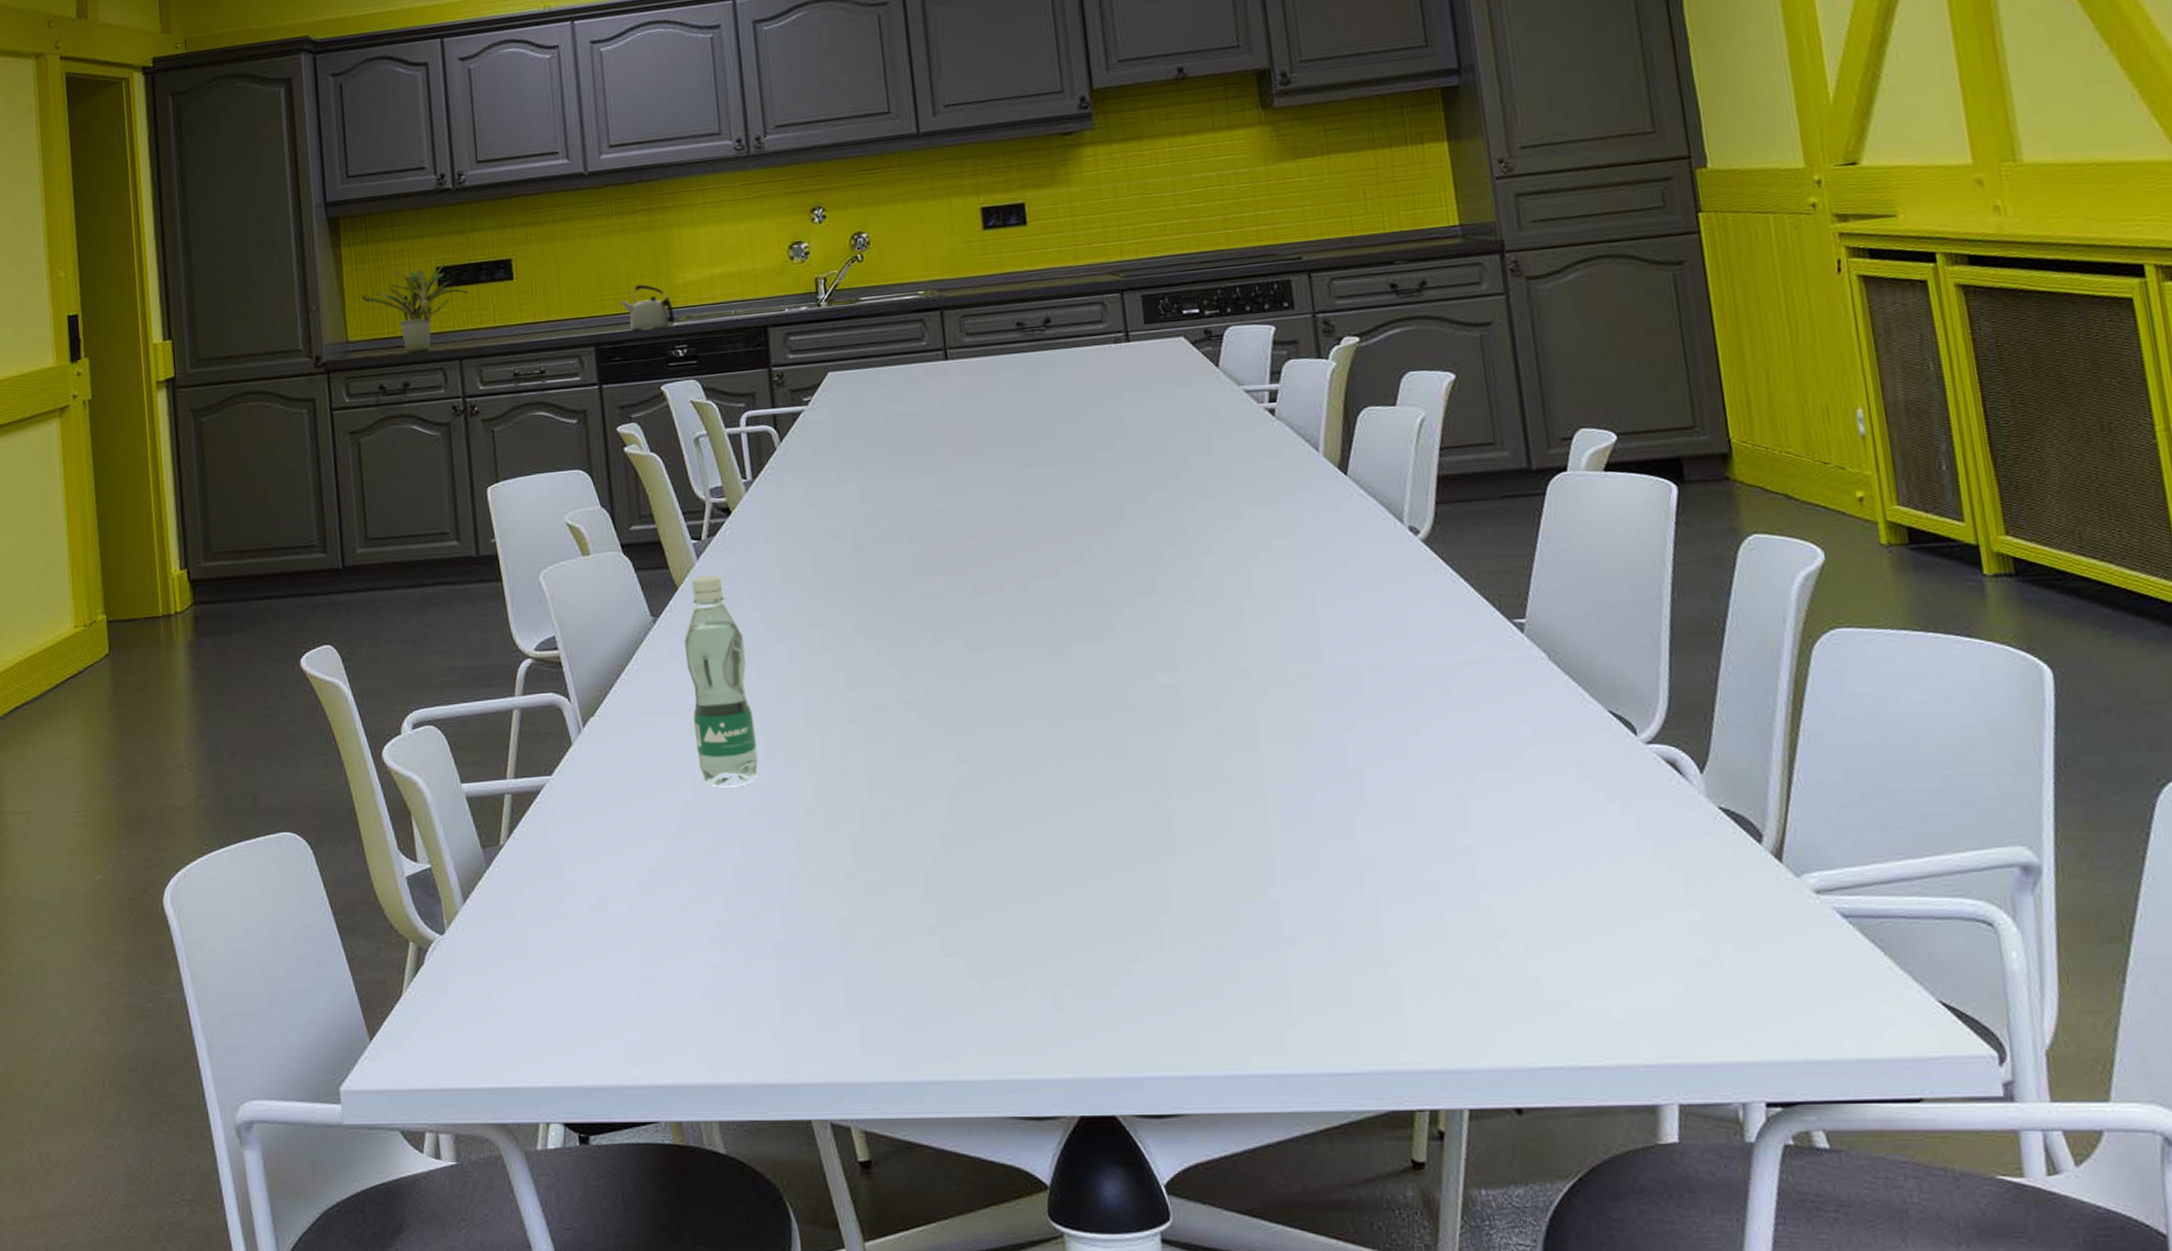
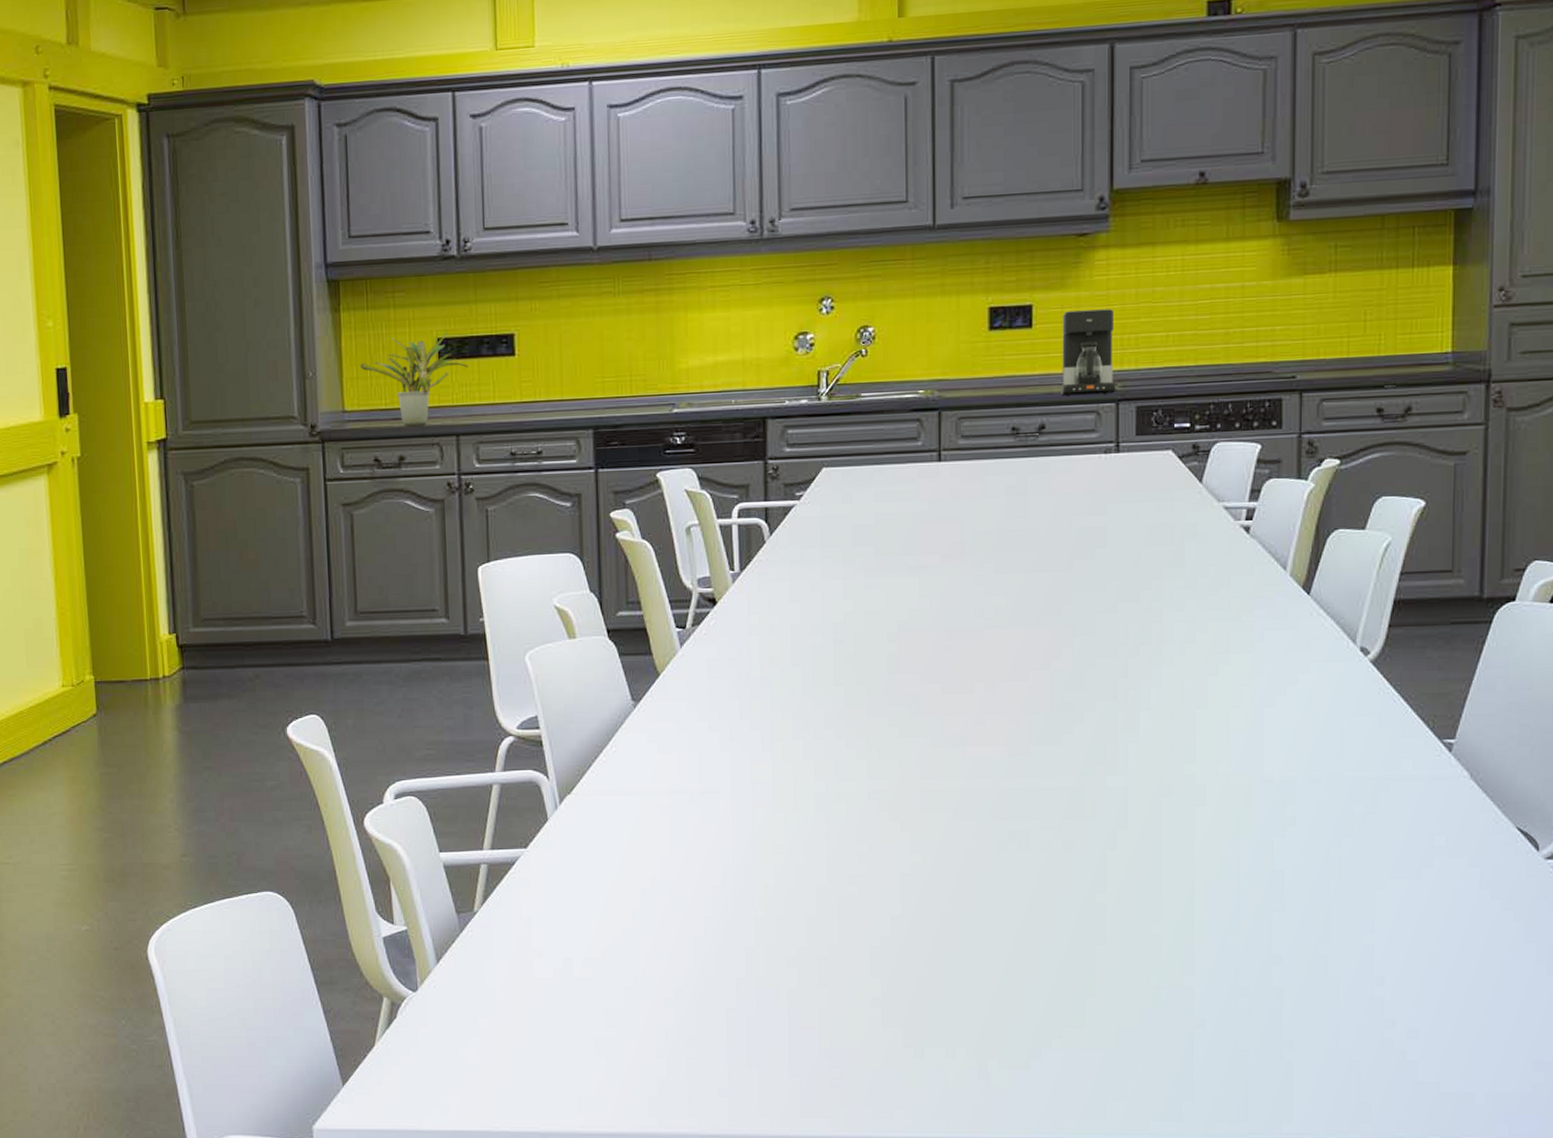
kettle: present [621,284,675,333] -> none [622,368,675,417]
bottle: present [684,575,758,788] -> none [662,664,725,866]
coffee maker: none [1056,202,1119,290] -> present [1061,309,1116,397]

